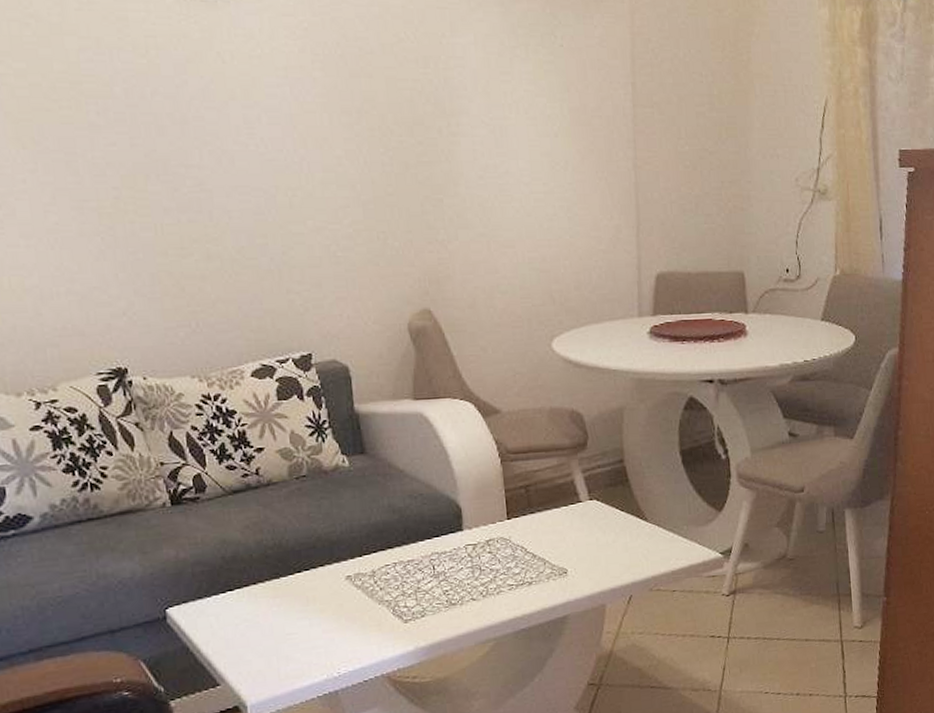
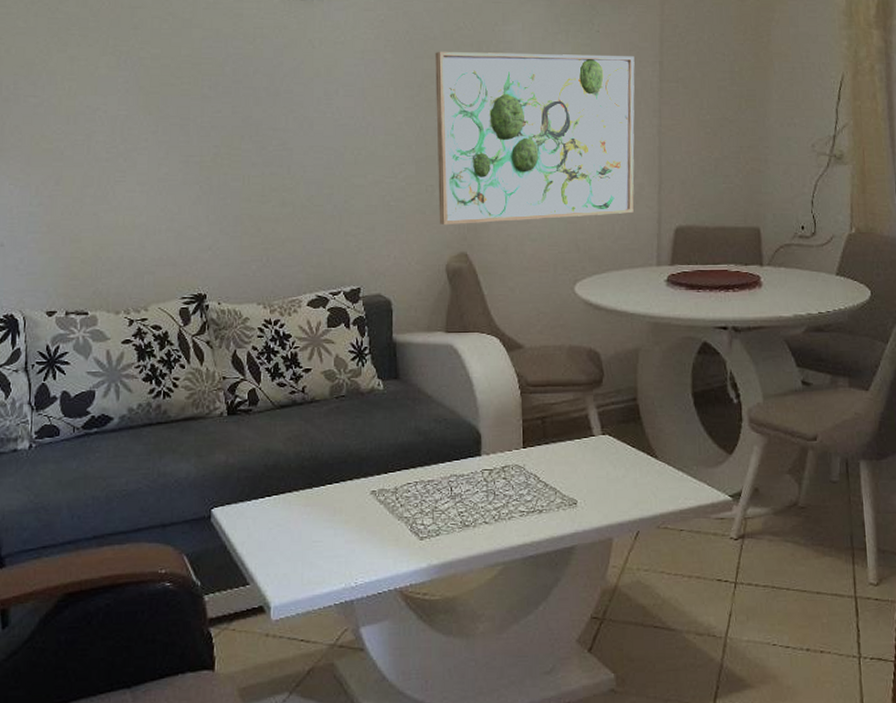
wall art: none [374,68,611,279] -> present [435,51,635,226]

